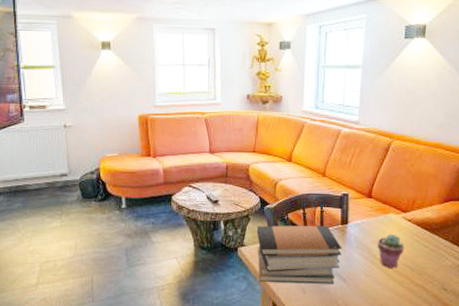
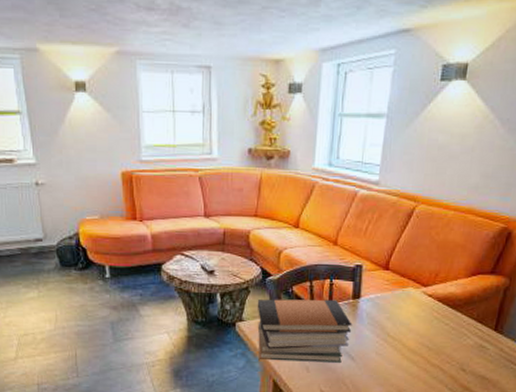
potted succulent: present [377,234,404,268] -> none [391,310,422,347]

